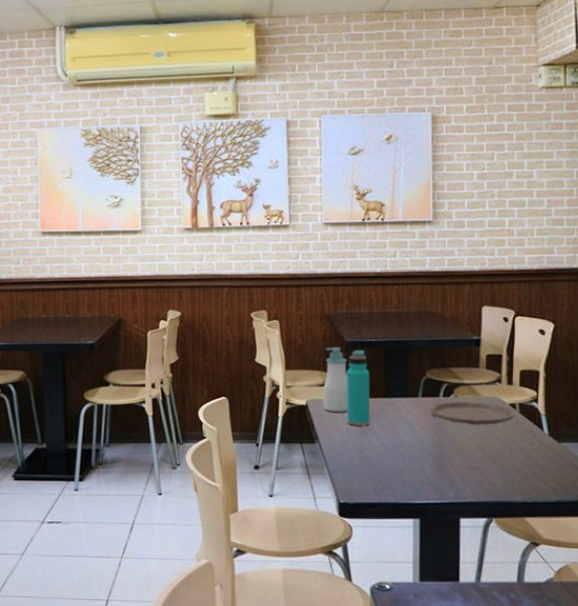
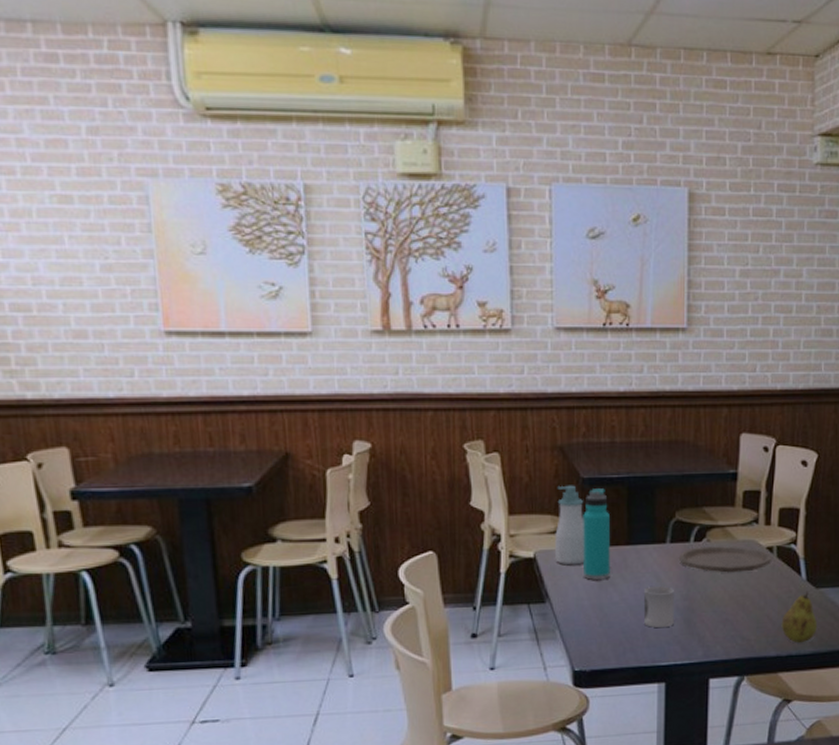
cup: none [400,434,427,470] -> present [644,586,674,628]
fruit: none [526,444,562,492] -> present [781,591,818,644]

